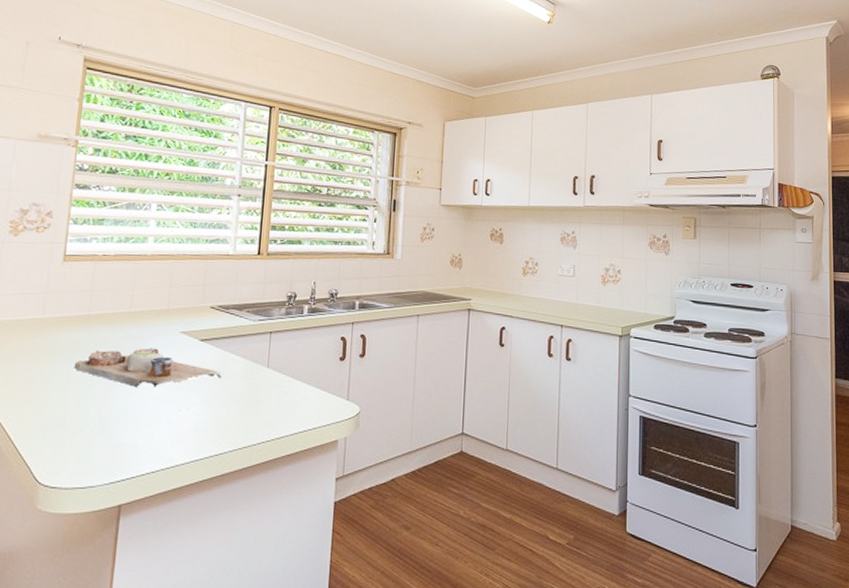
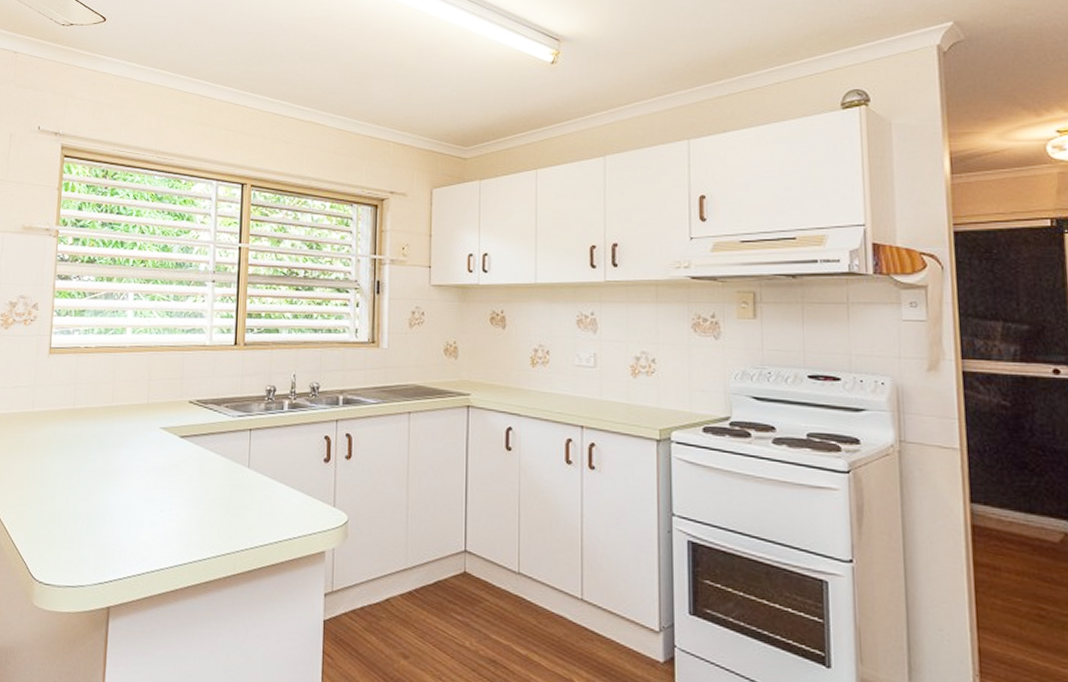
cutting board: present [74,348,222,387] -> none [62,444,203,486]

